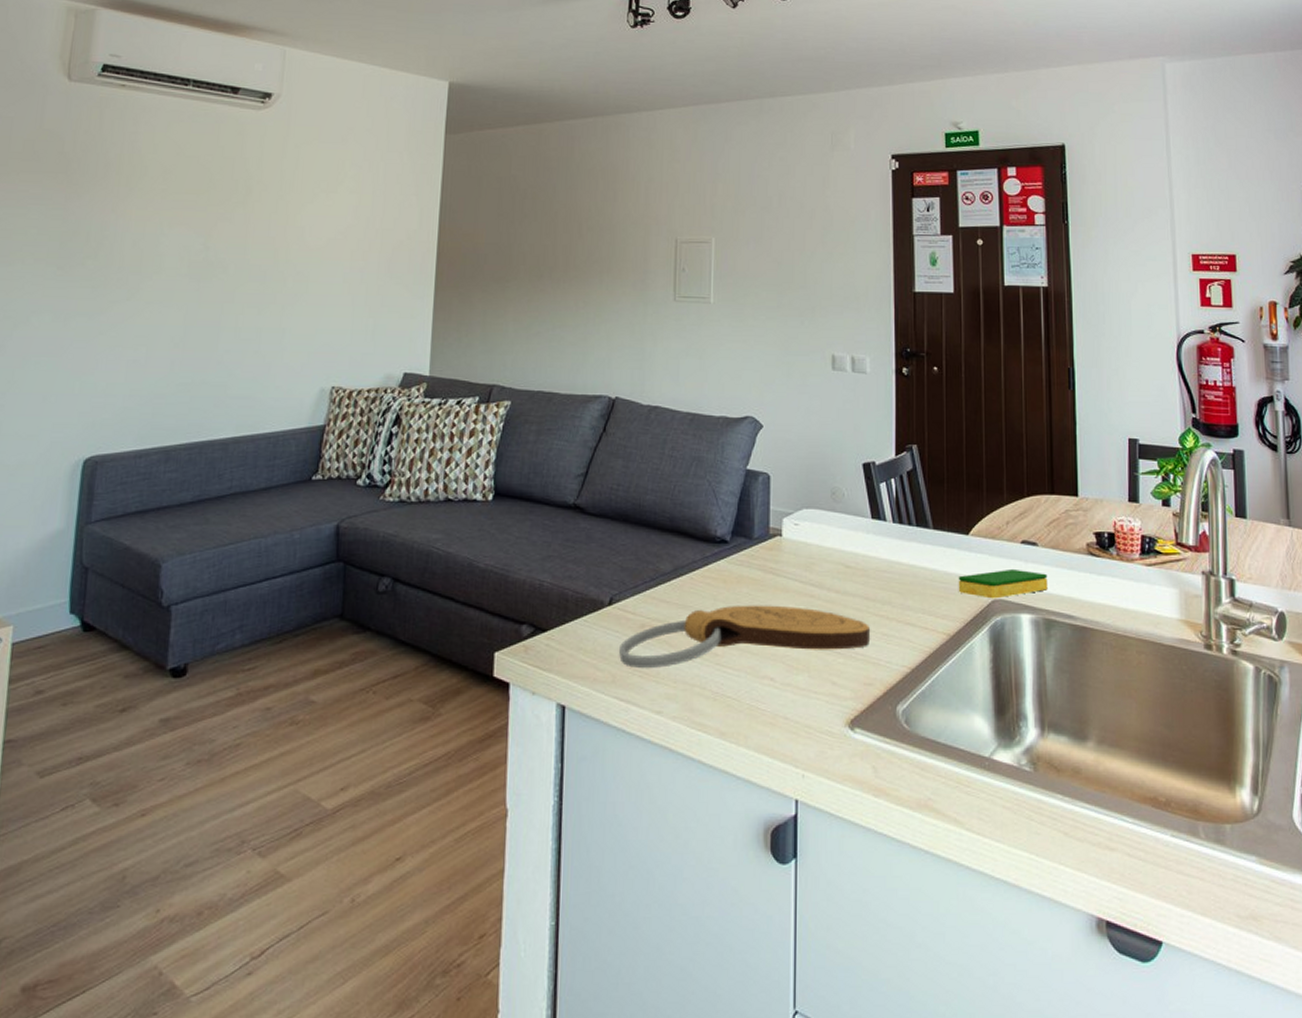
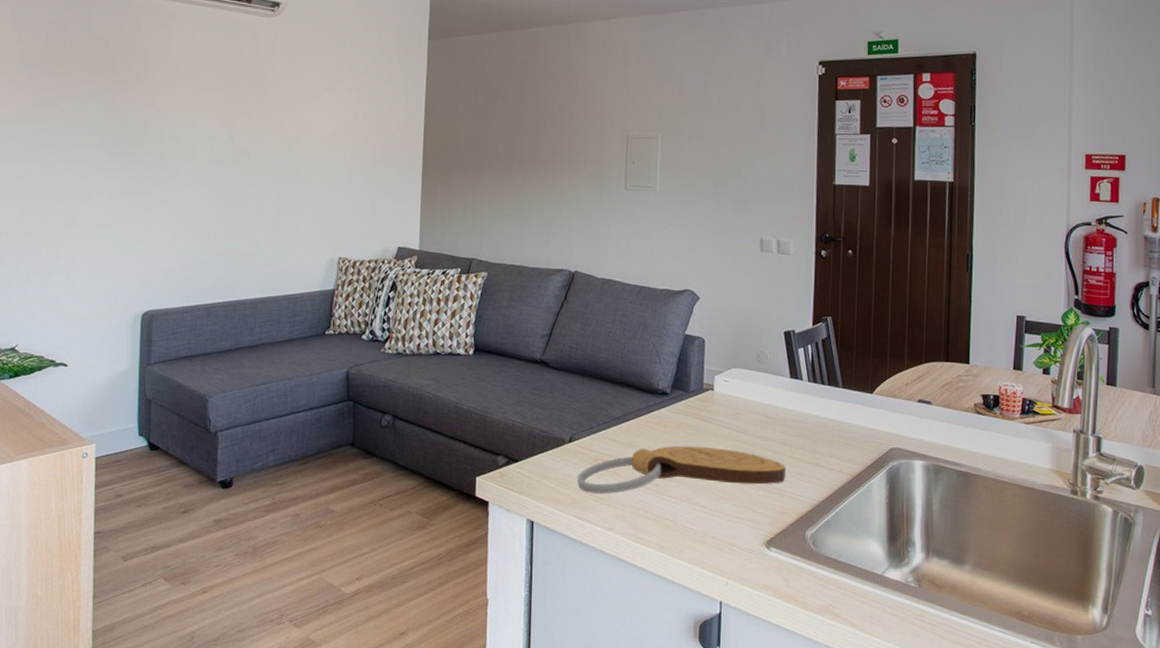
dish sponge: present [958,568,1048,599] -> none [861,422,939,447]

